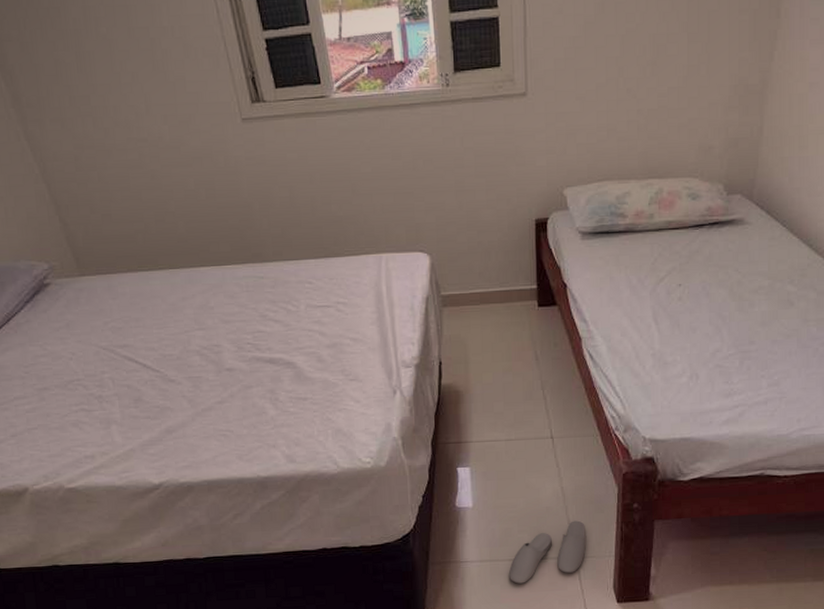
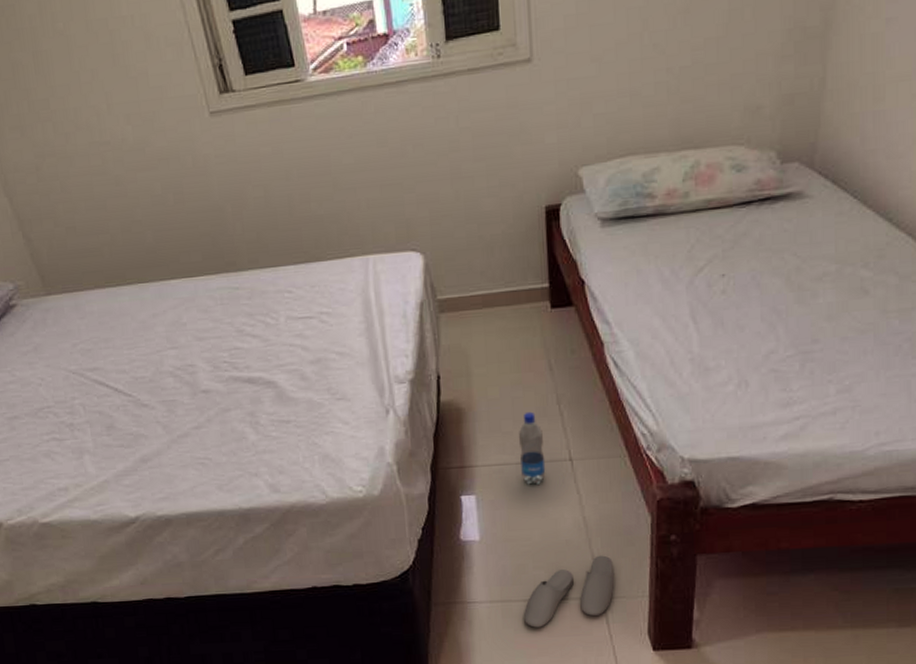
bottle: none [508,395,531,459] -> present [518,411,546,485]

